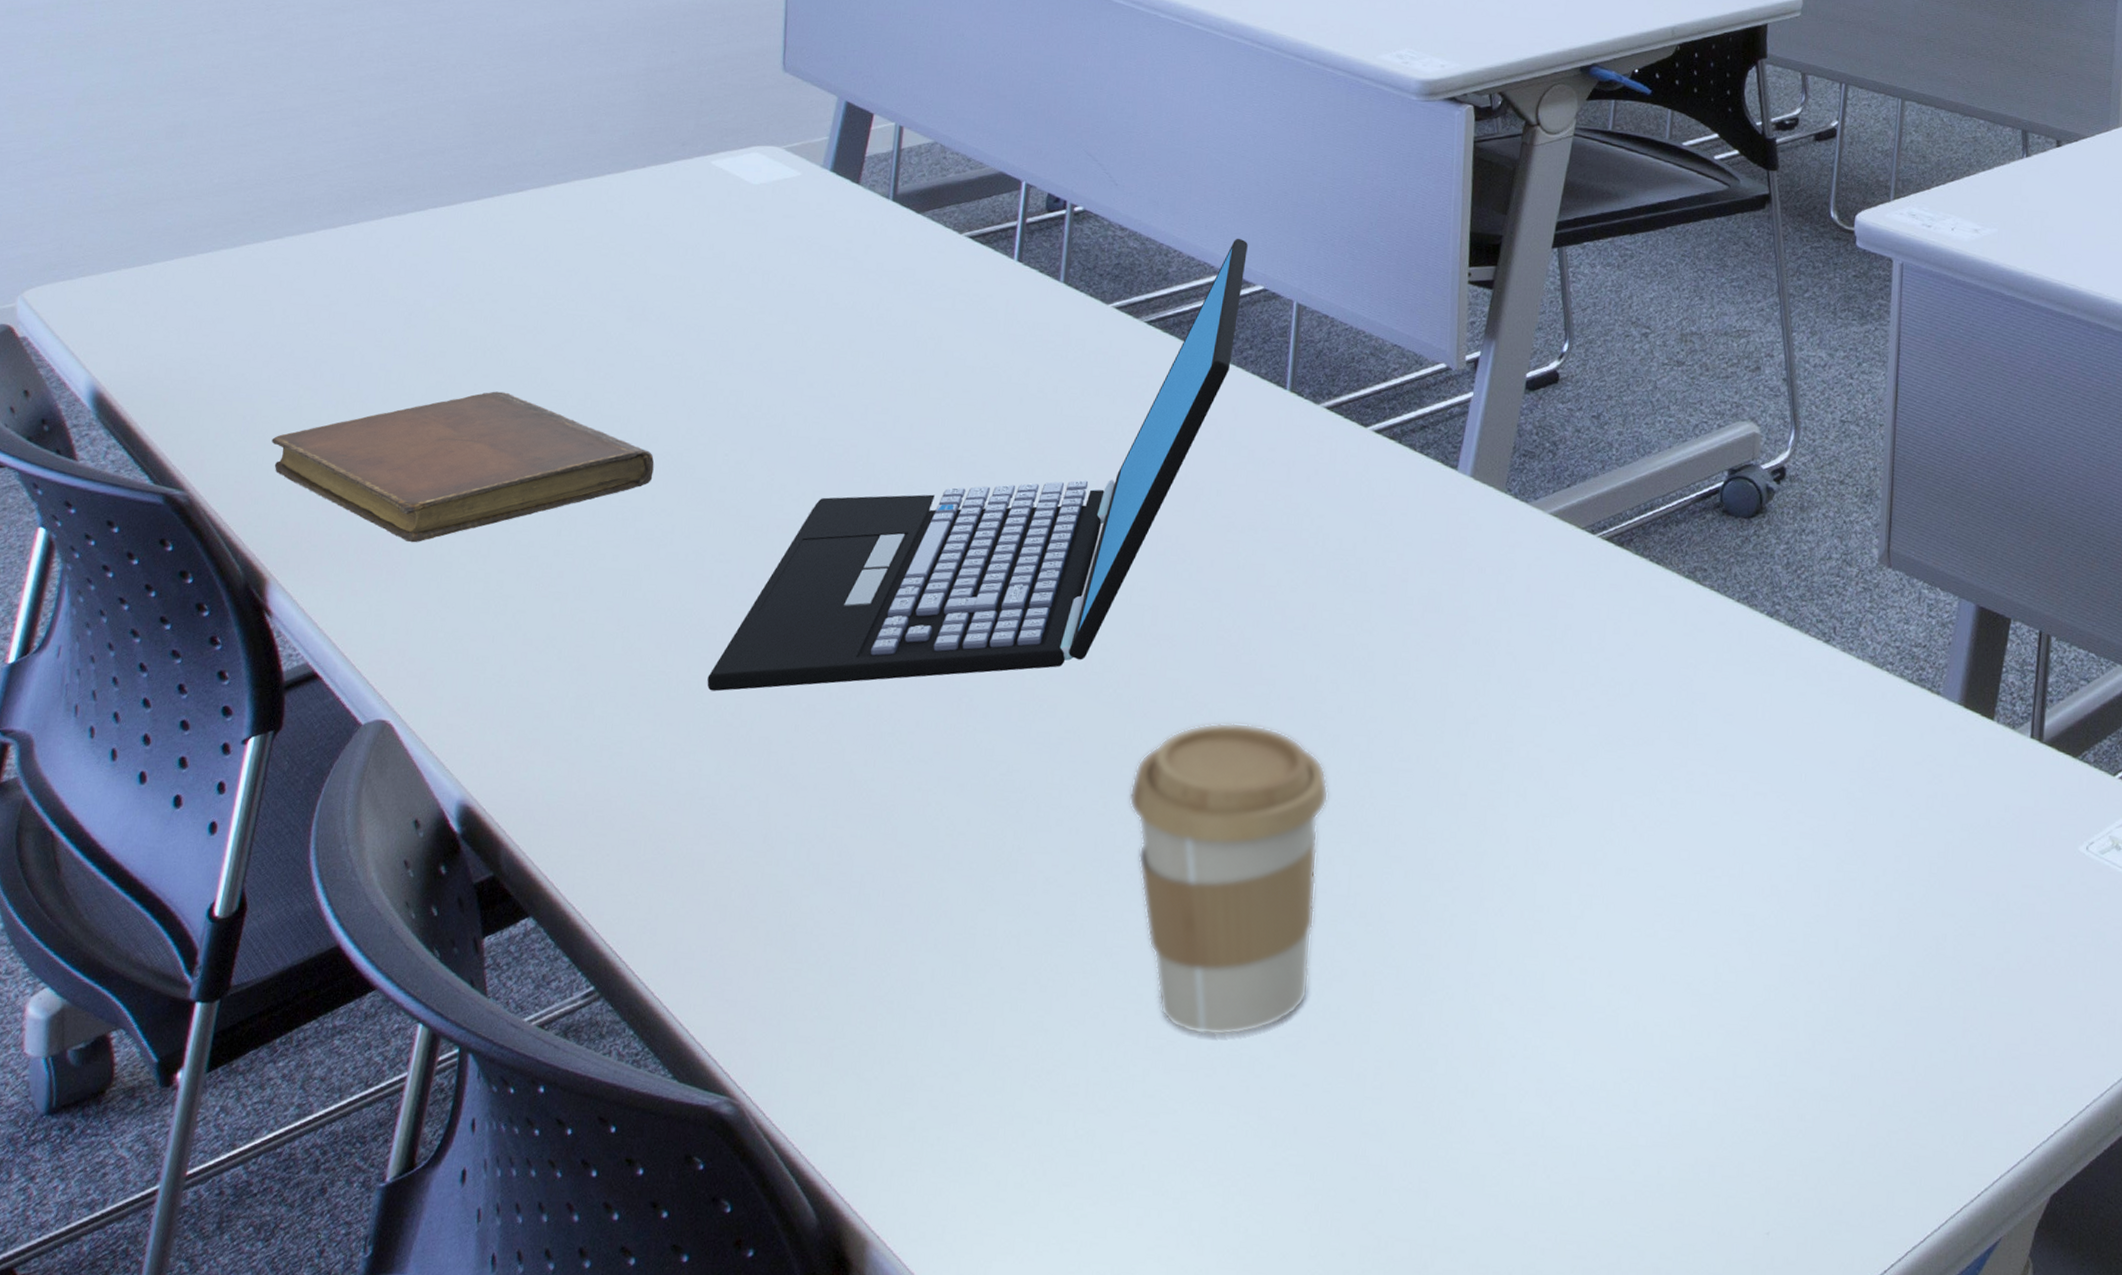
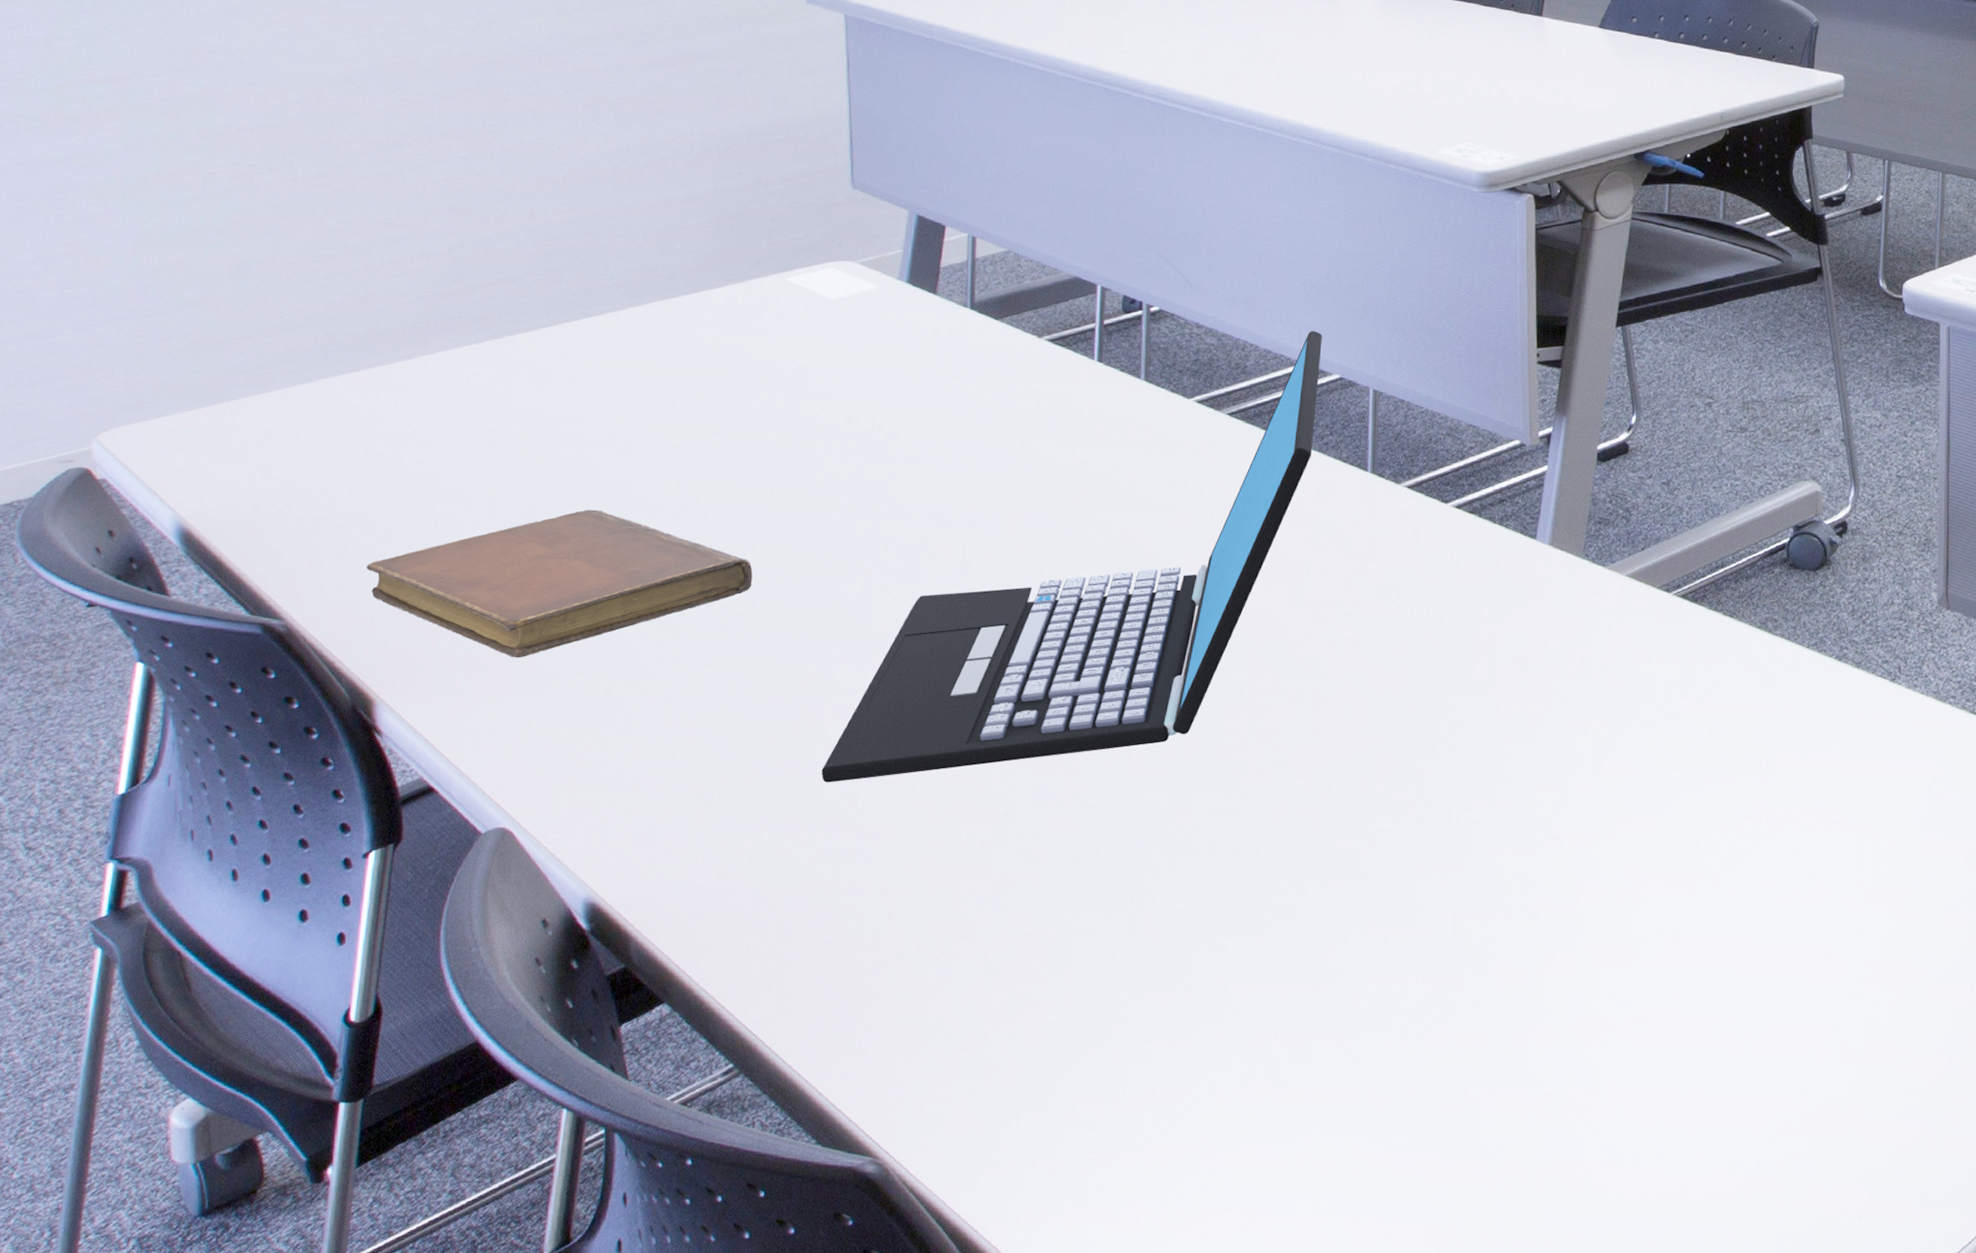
coffee cup: present [1128,722,1329,1037] -> none [1239,784,1431,1072]

